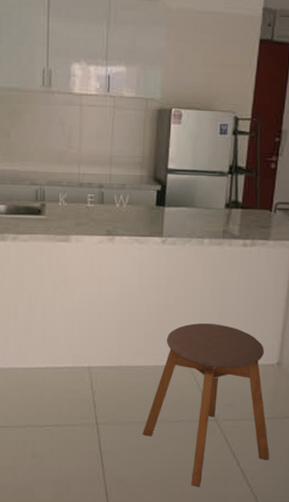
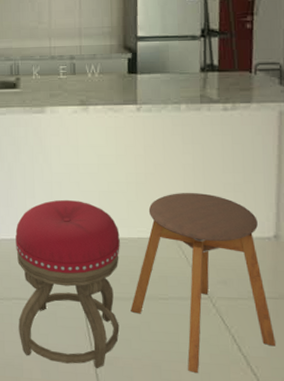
stool: none [32,329,137,489] -> present [15,199,120,369]

